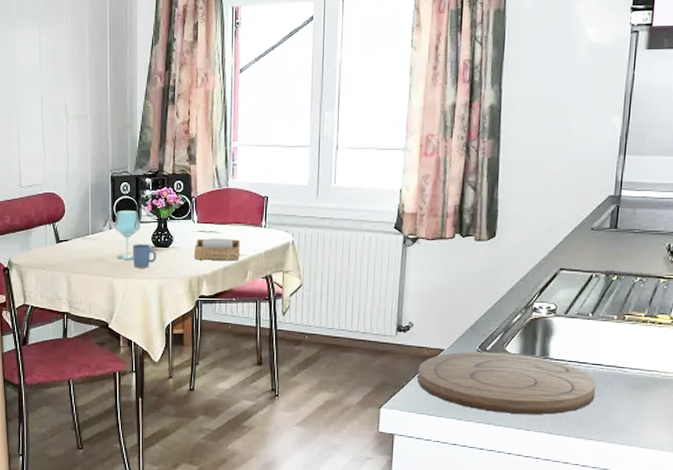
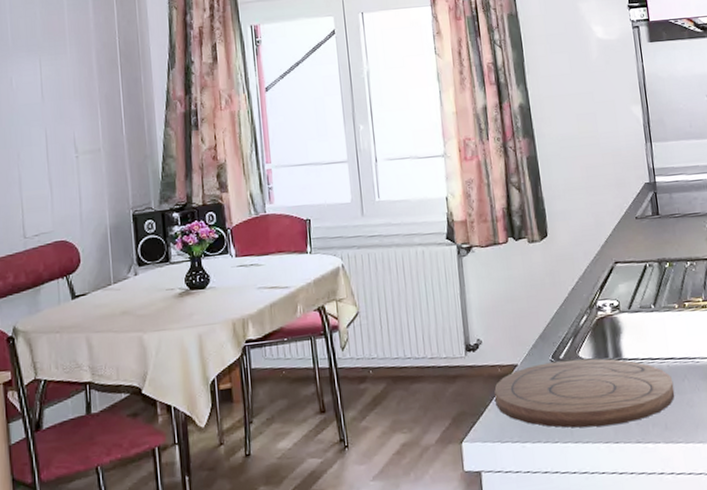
wine glass: present [114,210,141,260] -> none [140,250,171,310]
mug: present [132,244,157,268] -> none [163,287,193,317]
napkin holder: present [195,238,240,261] -> none [235,270,287,299]

